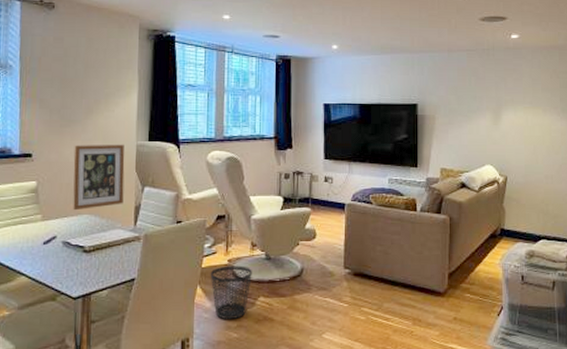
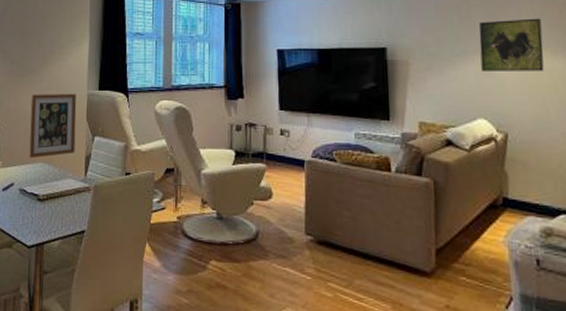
wastebasket: present [210,265,252,319] -> none [159,223,203,283]
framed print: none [490,82,537,126] -> present [479,18,544,71]

